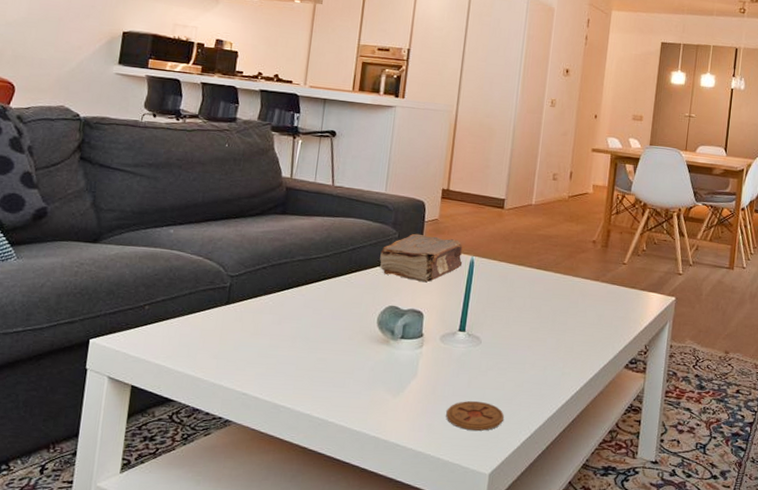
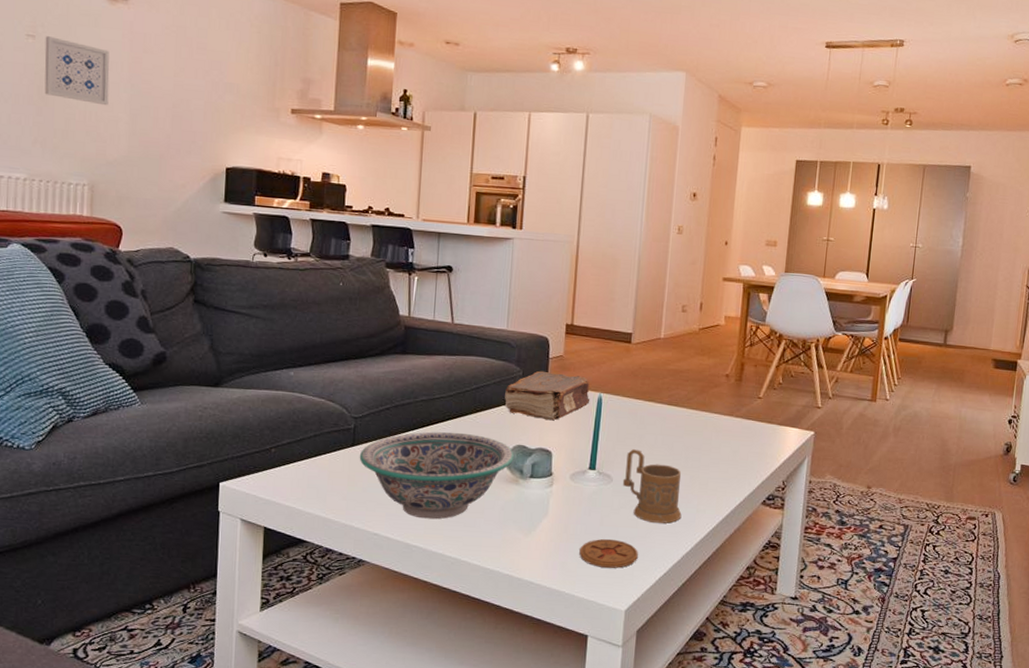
decorative bowl: none [233,291,387,379] -> present [359,431,514,519]
mug: none [490,312,548,386] -> present [622,449,682,524]

